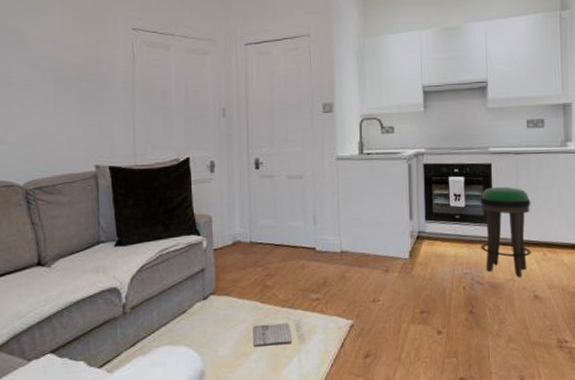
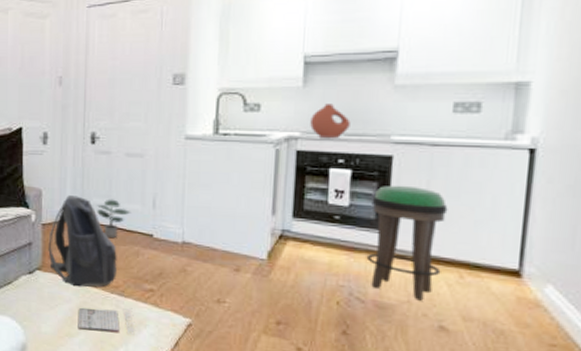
backpack: none [221,219,286,305] -> present [48,195,117,287]
potted plant: none [264,219,295,256] -> present [97,199,131,239]
vase: none [432,124,460,152] -> present [310,104,351,138]

